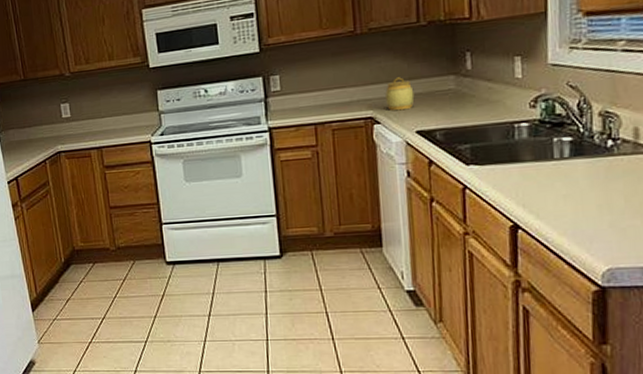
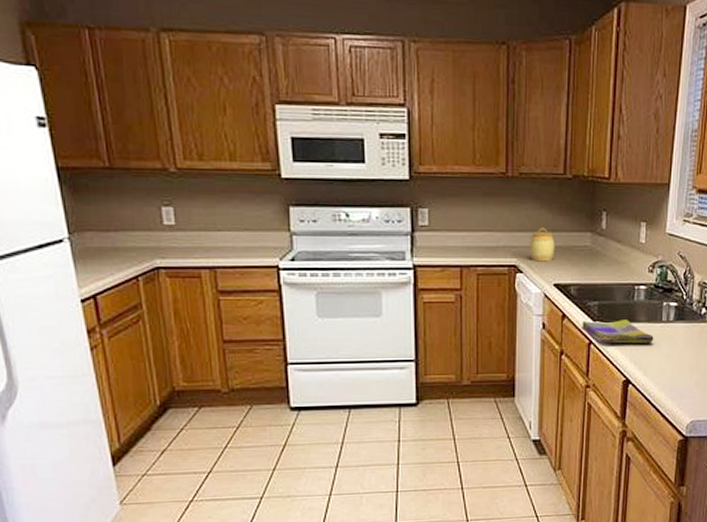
dish towel: none [453,160,545,188] -> present [582,320,654,344]

